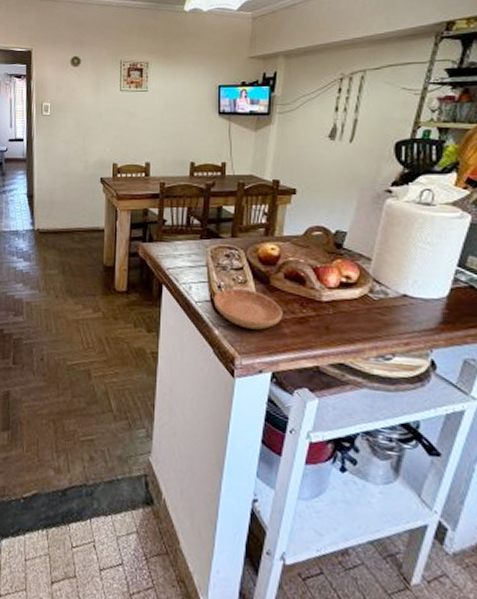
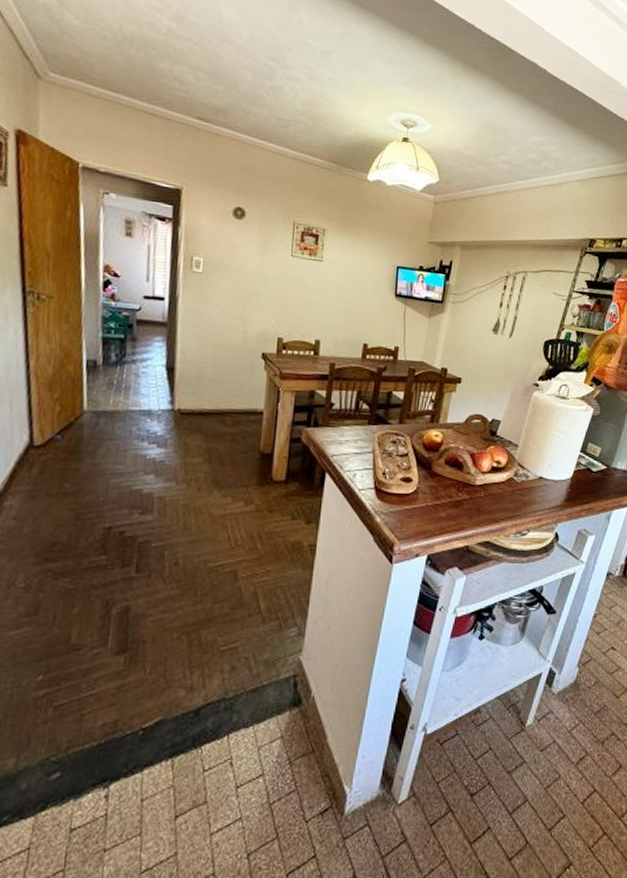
saucer: present [213,287,283,330] -> none [377,474,441,515]

